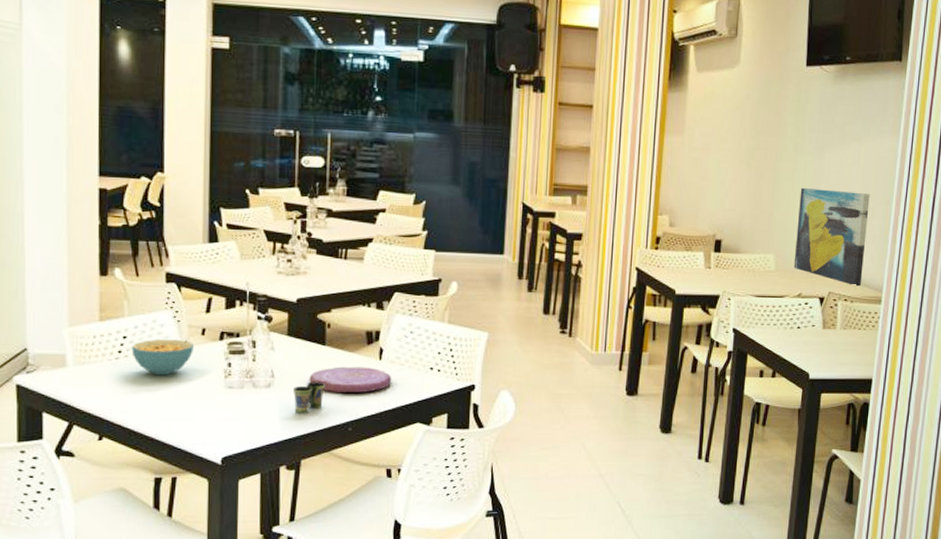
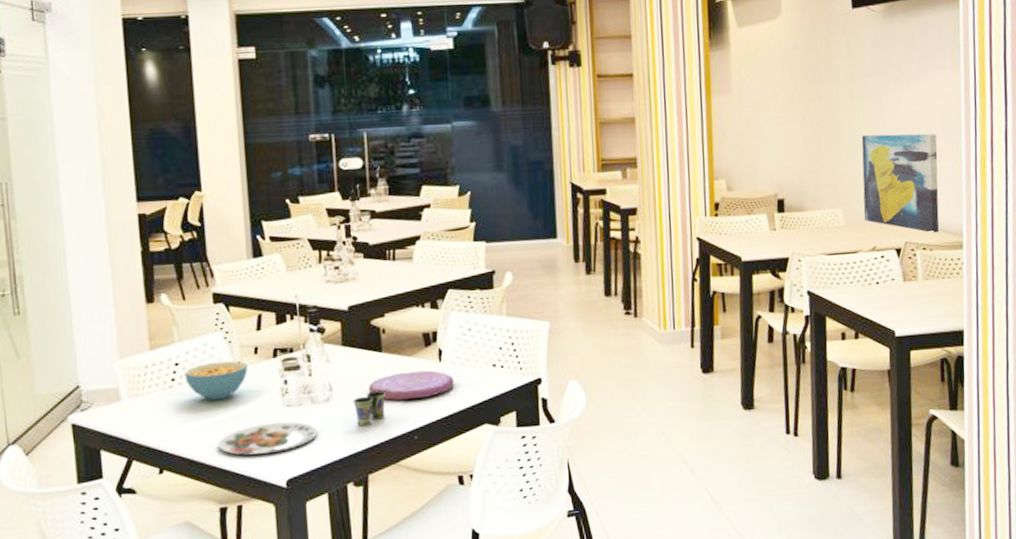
plate: none [158,403,257,430] -> present [218,422,318,455]

